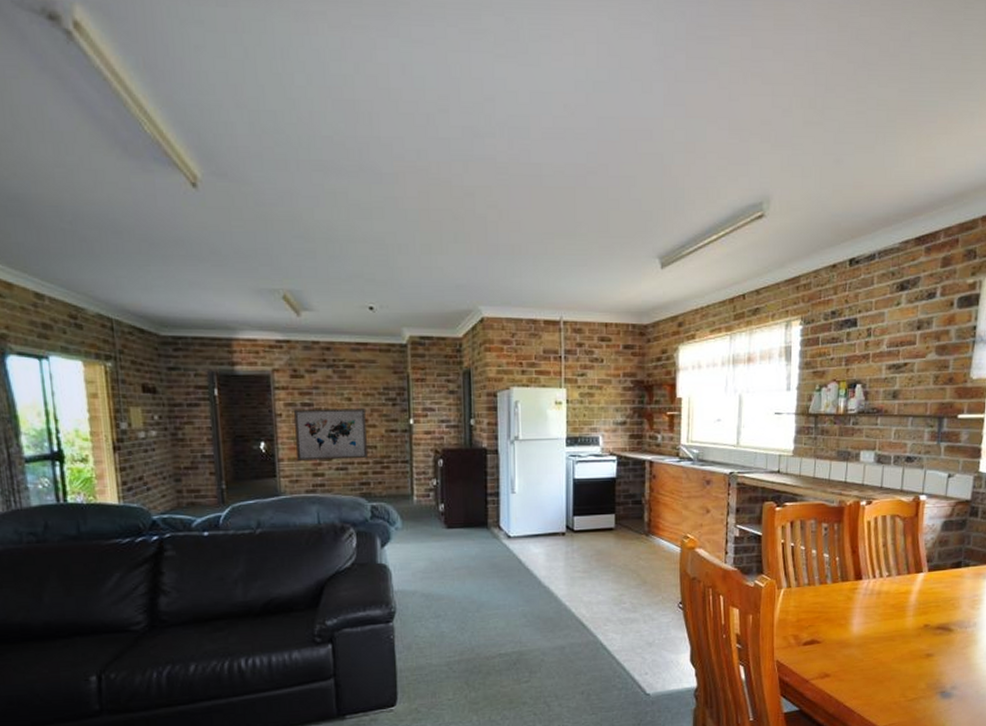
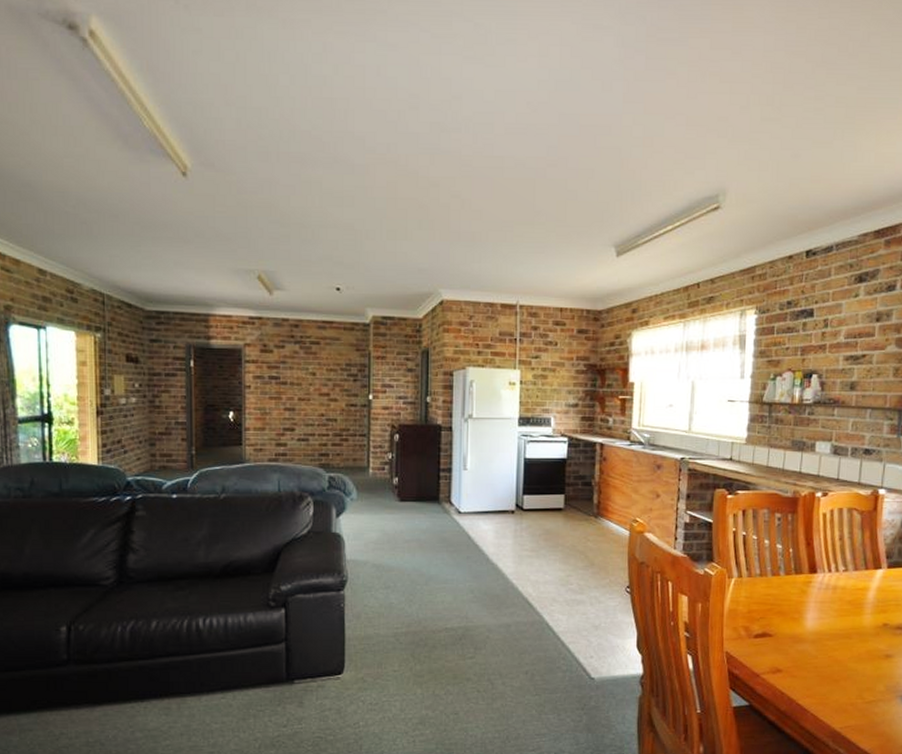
wall art: present [294,408,368,461] -> none [262,382,328,431]

